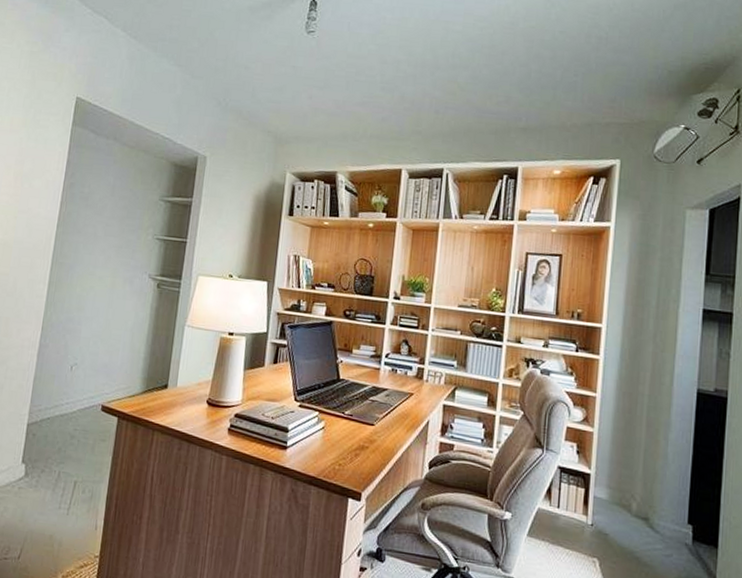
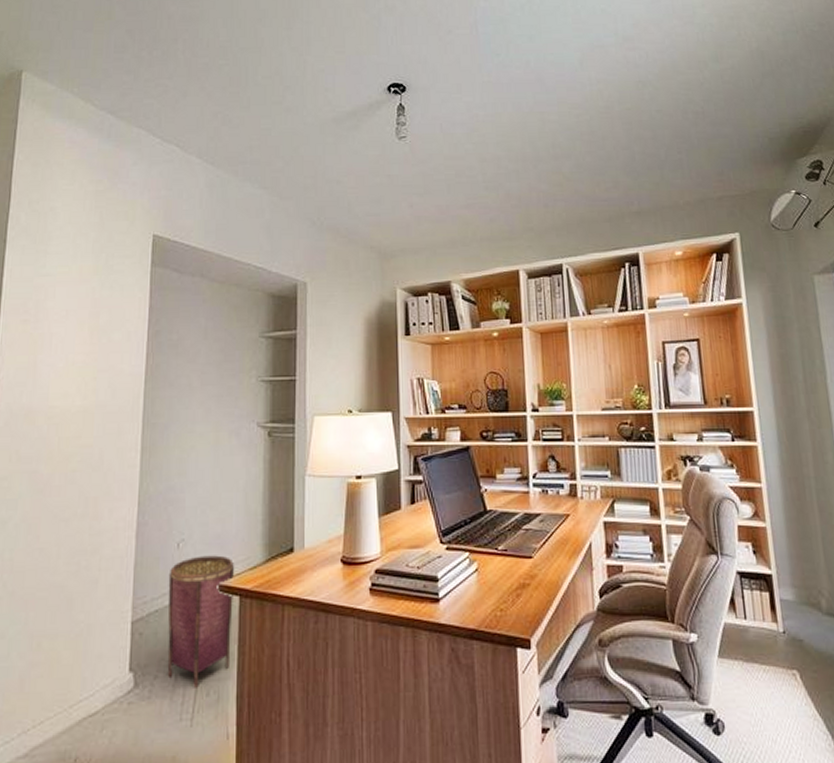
woven basket: none [52,379,117,485] -> present [167,555,235,688]

